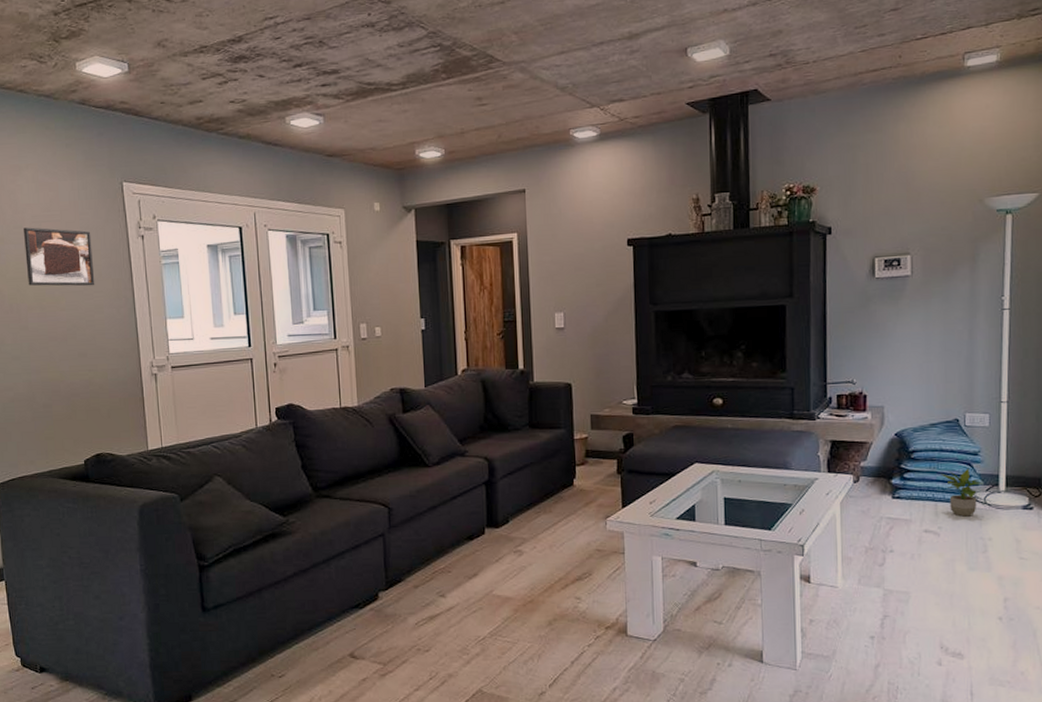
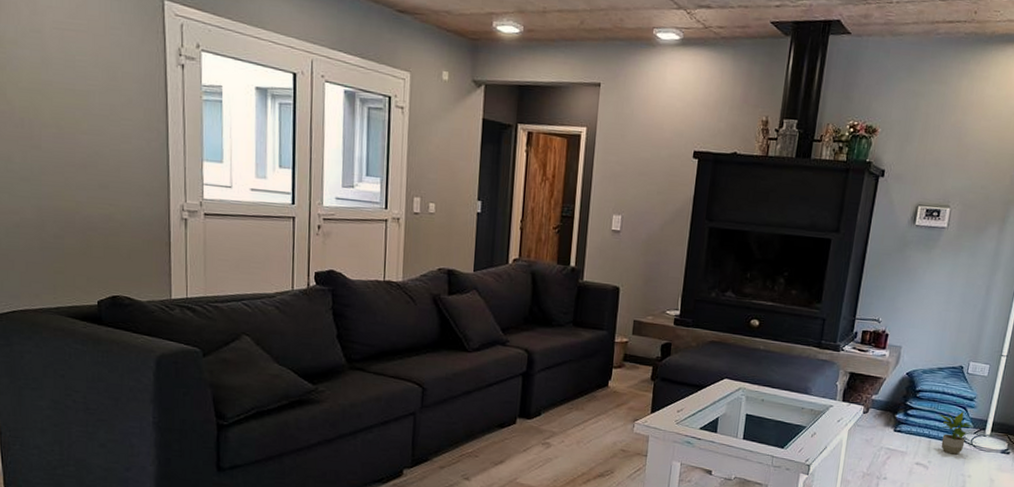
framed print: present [23,227,95,287] -> none [41,32,124,112]

